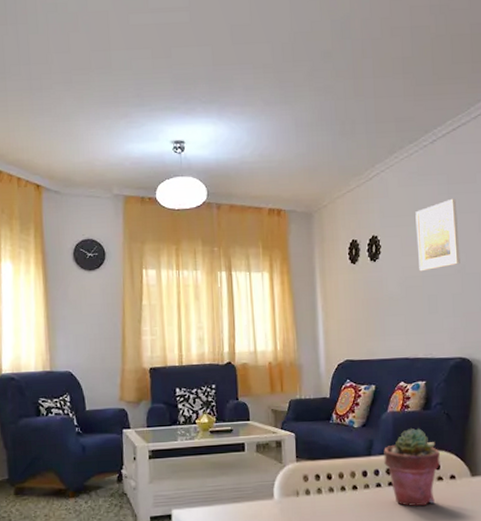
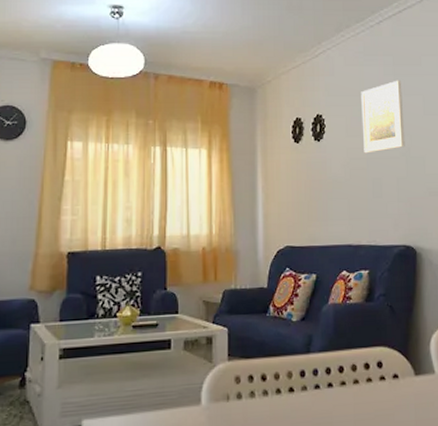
potted succulent: present [384,427,440,506] -> none [323,321,383,410]

